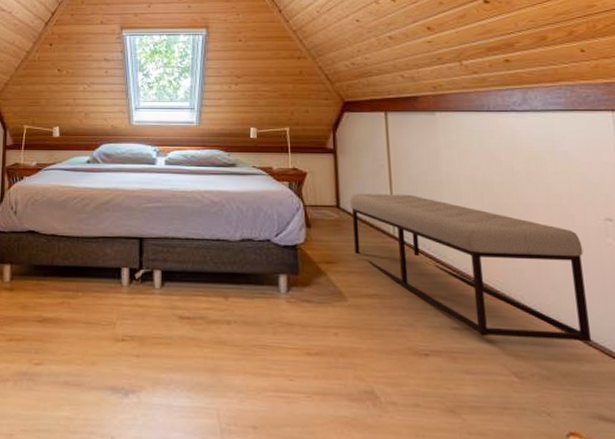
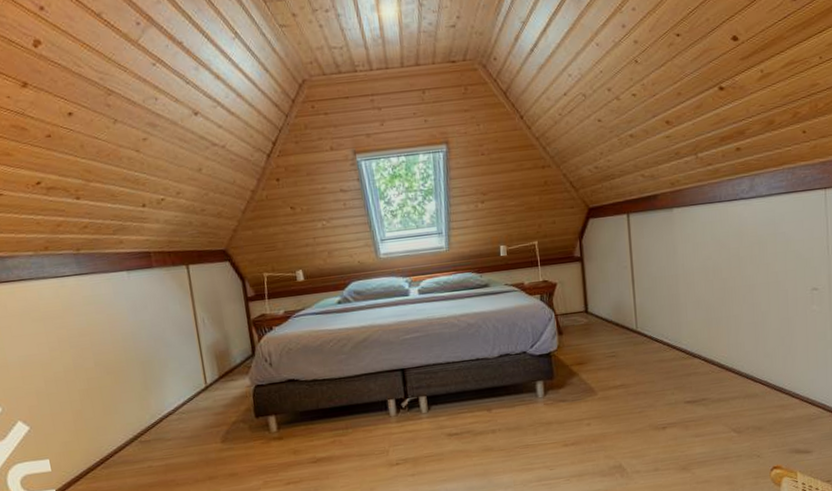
bench: present [349,193,592,342] -> none [597,290,795,405]

